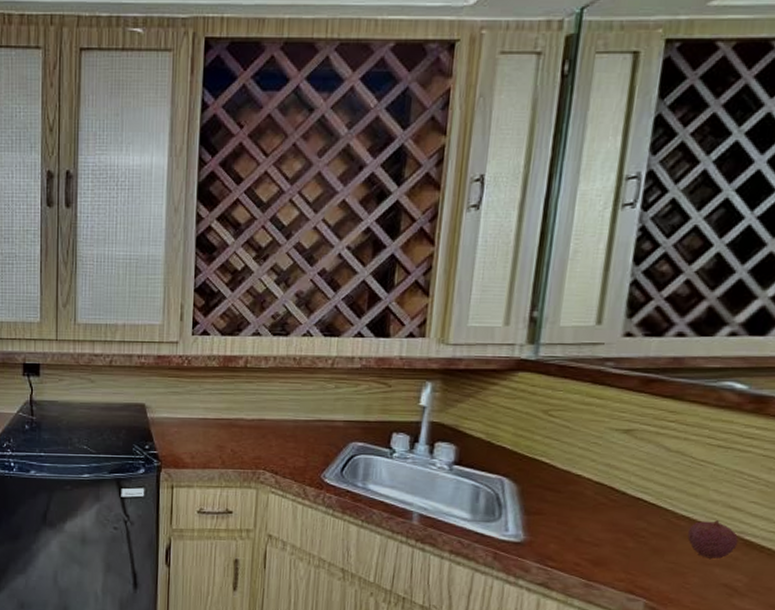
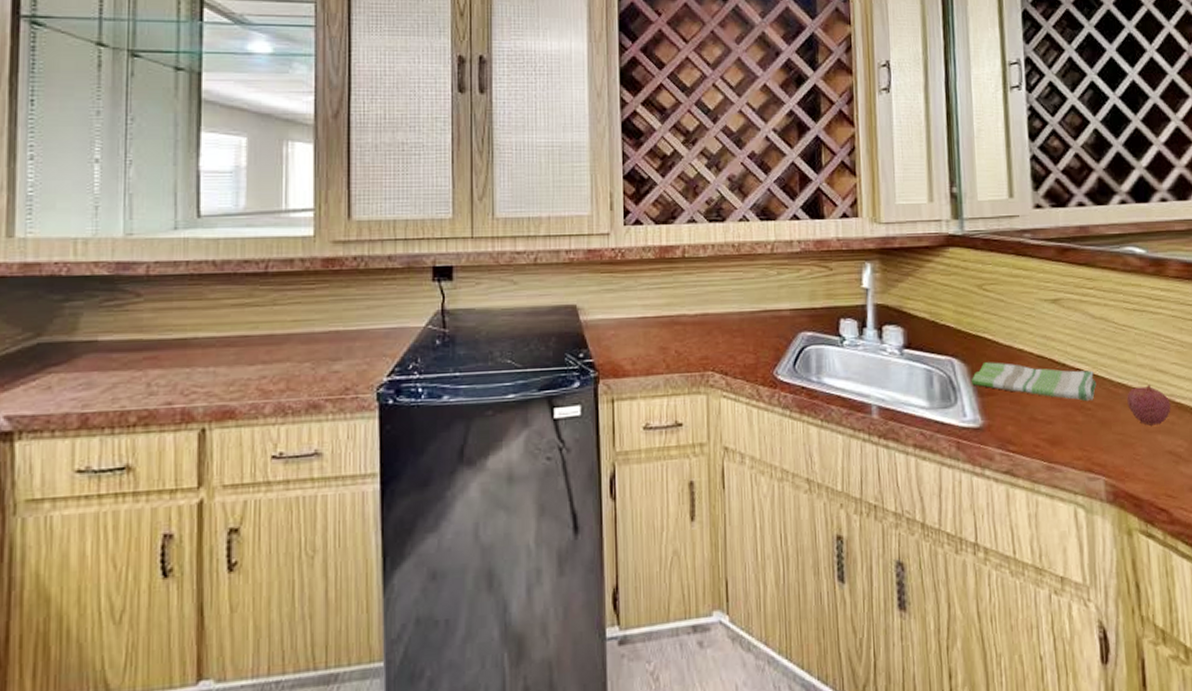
dish towel: none [519,484,657,530] -> present [971,362,1097,402]

